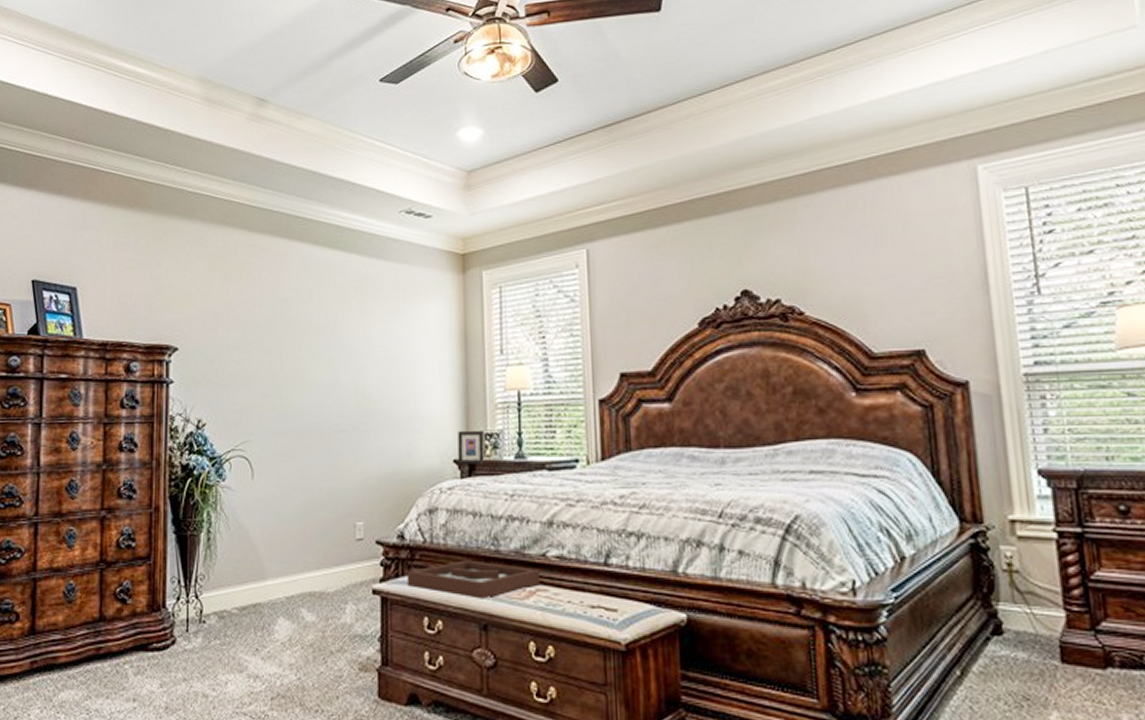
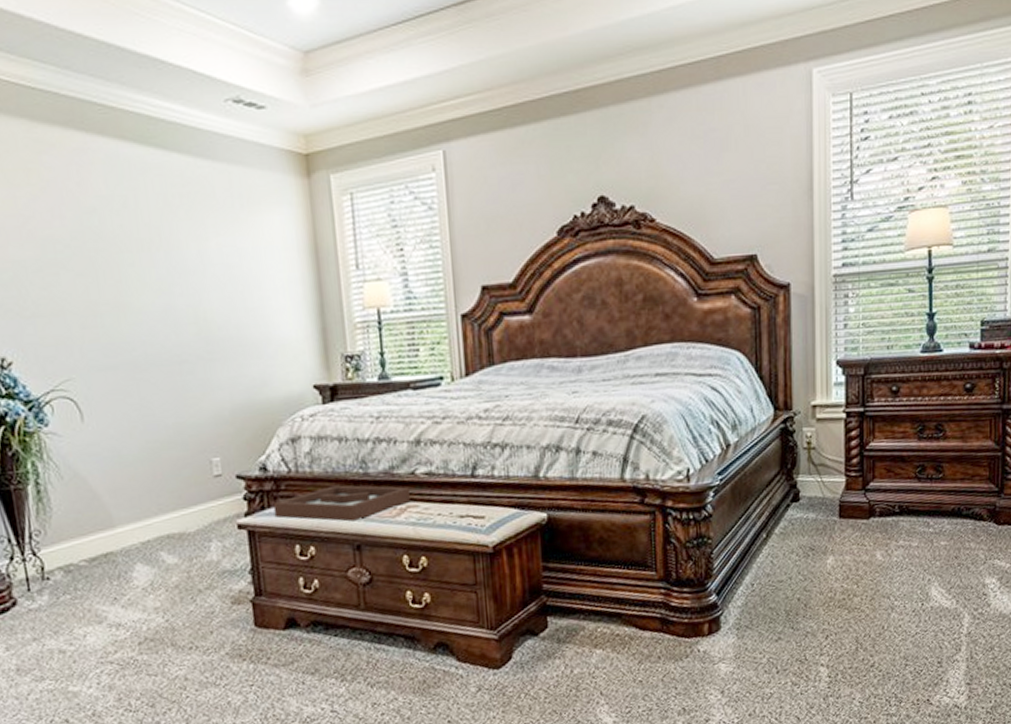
picture frame: present [458,430,484,464] -> none [315,352,346,390]

